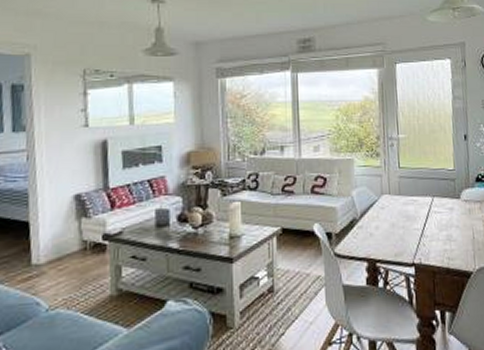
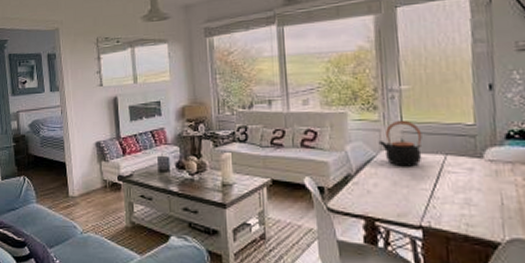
teapot: none [380,166,415,210] -> present [378,120,422,167]

